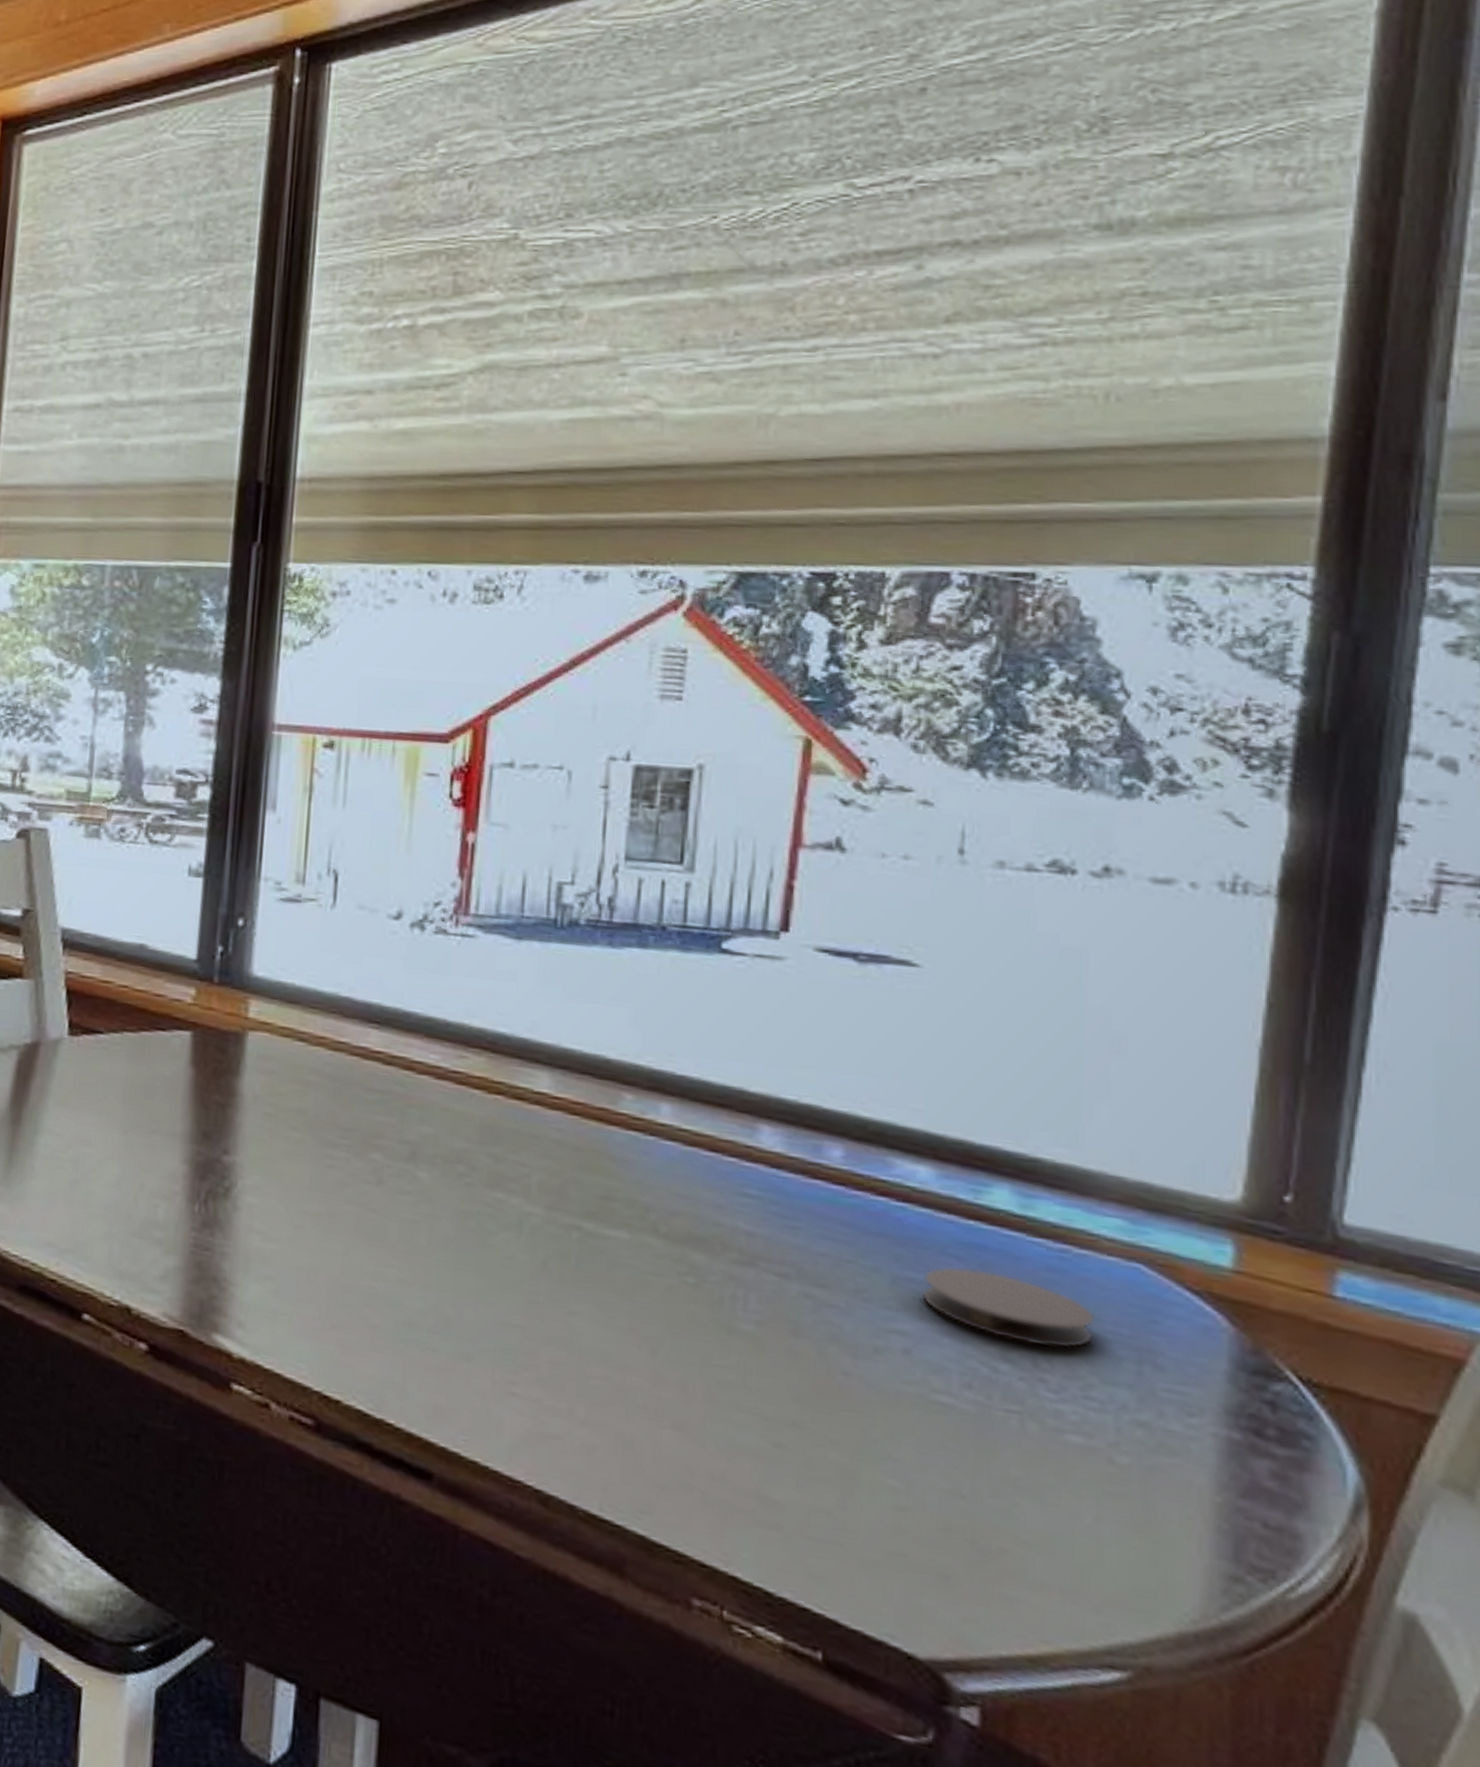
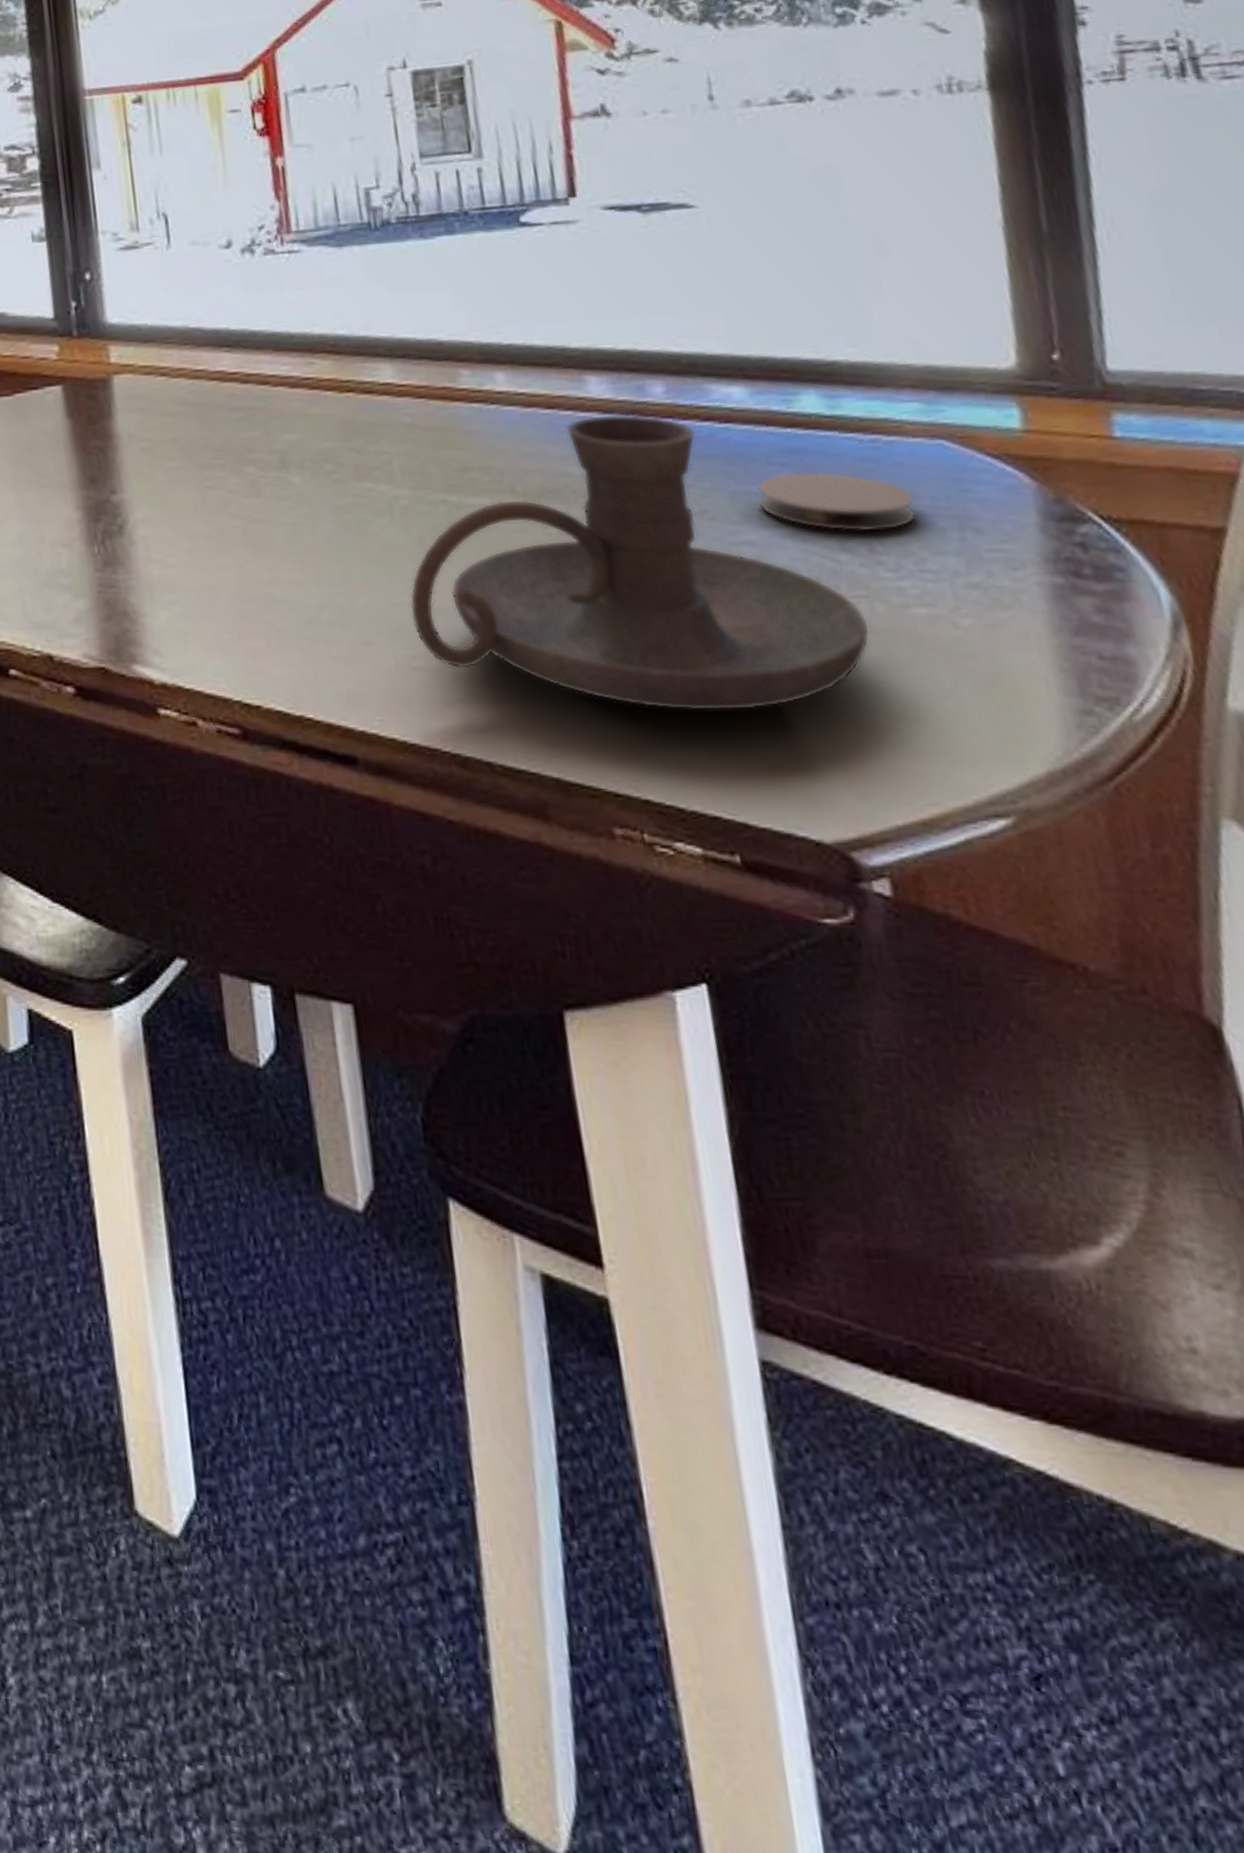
candle holder: none [518,1167,1015,1509] -> present [409,414,870,712]

